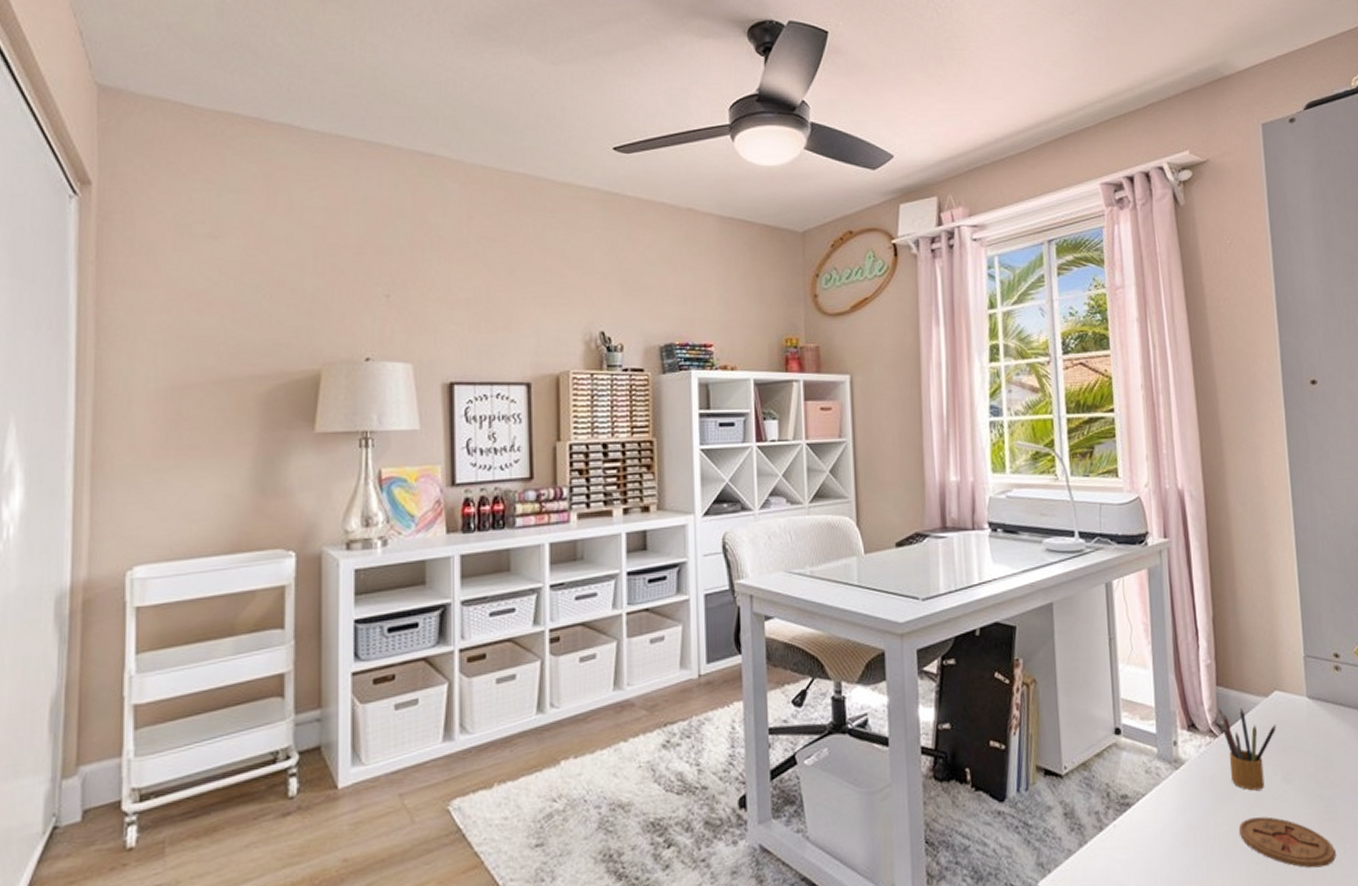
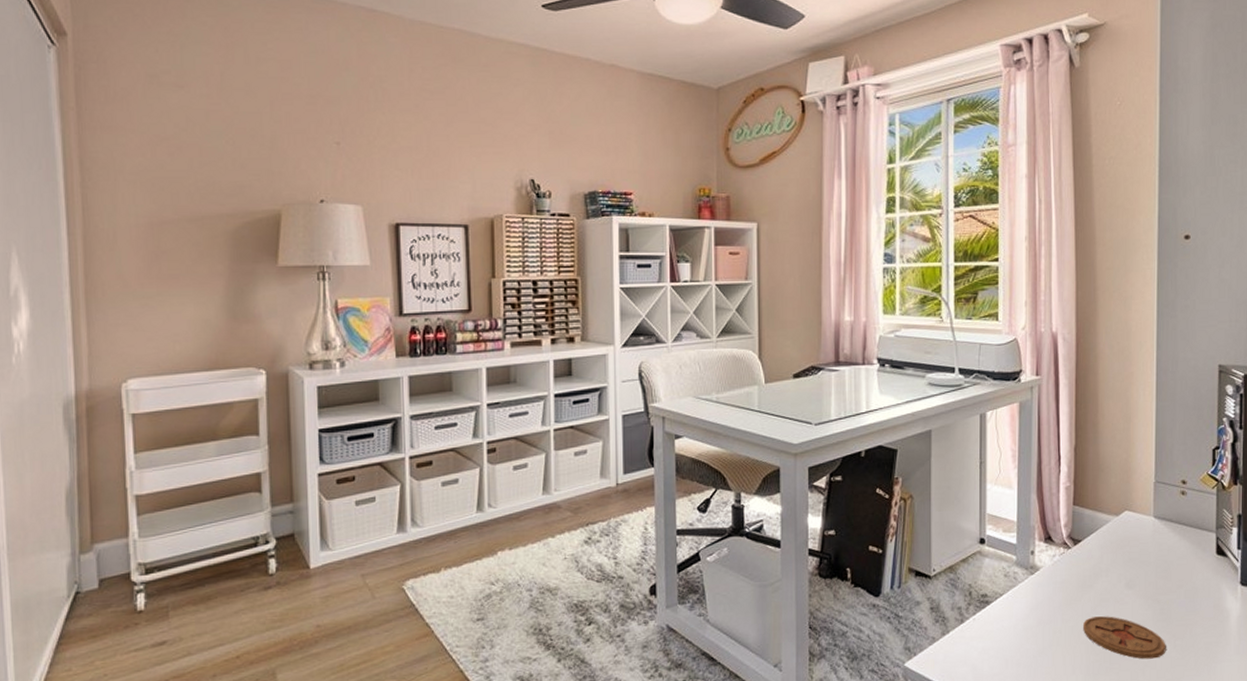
pencil box: present [1218,708,1276,791] -> none [1073,524,1124,594]

